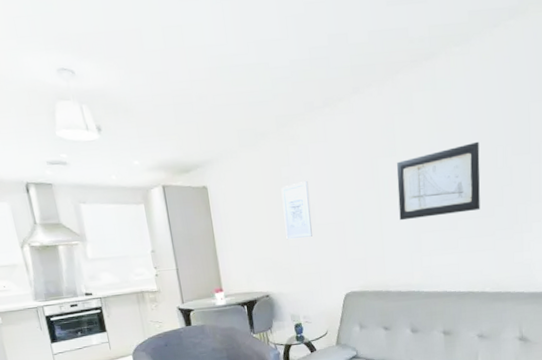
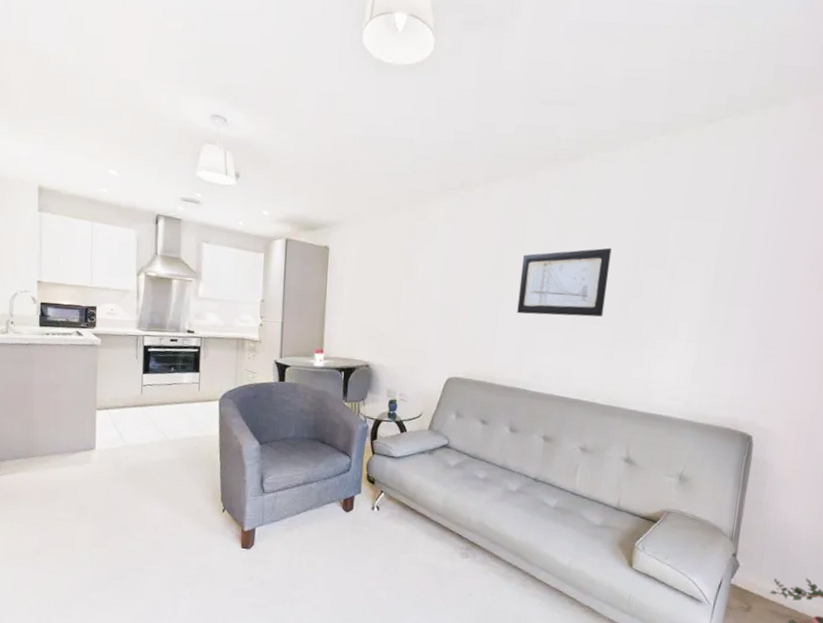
wall art: present [281,181,312,240] -> none [398,258,430,314]

